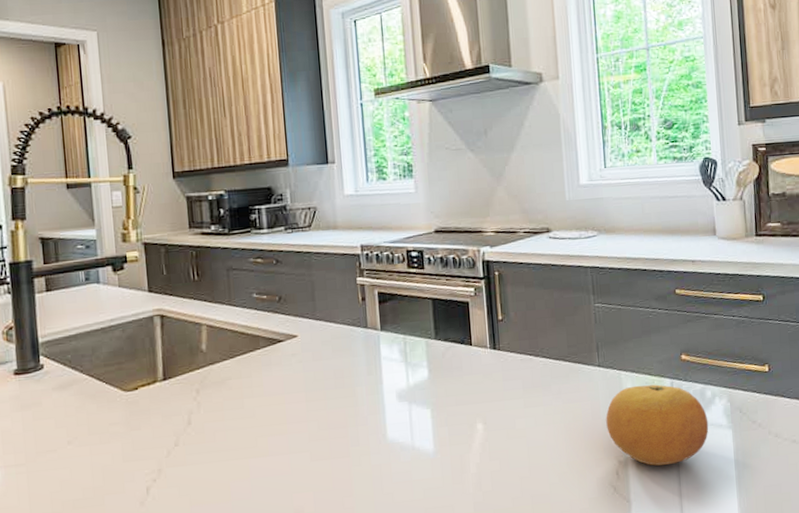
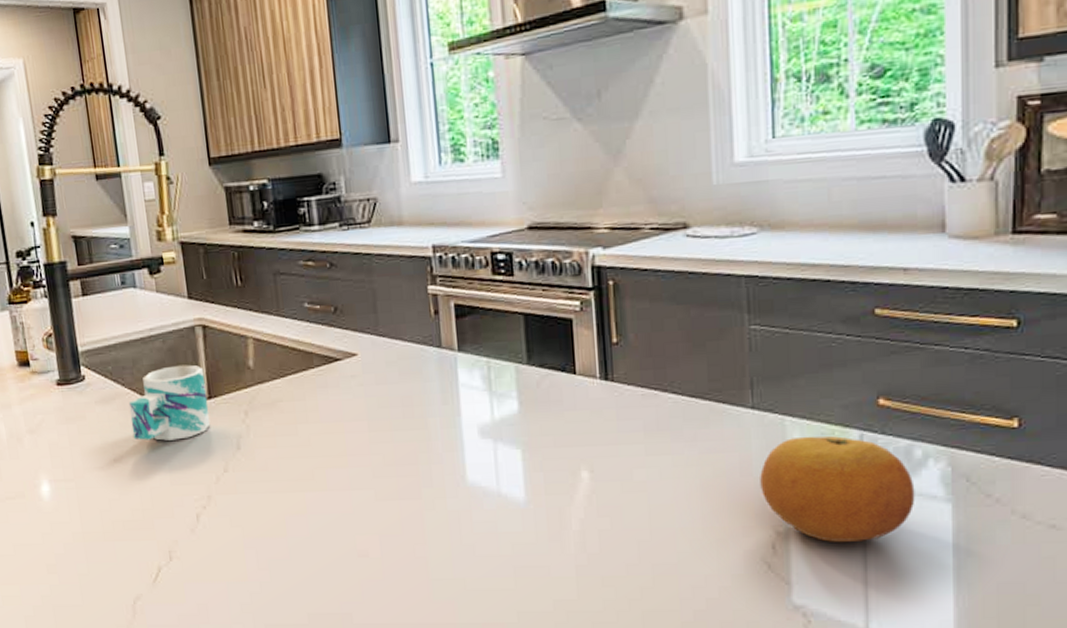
mug: none [85,350,164,422] -> present [128,364,211,441]

